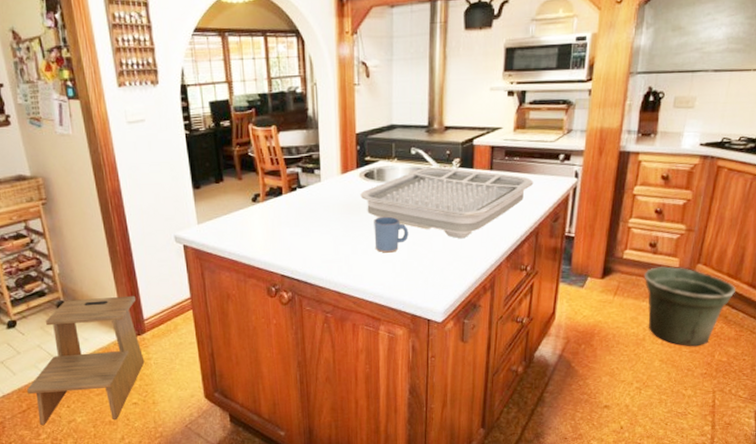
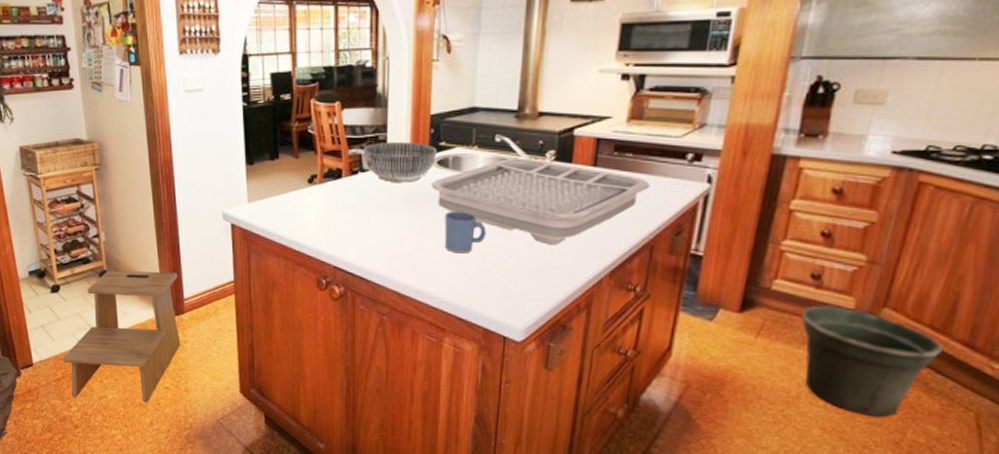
bowl: none [299,159,363,195] -> present [363,142,437,182]

